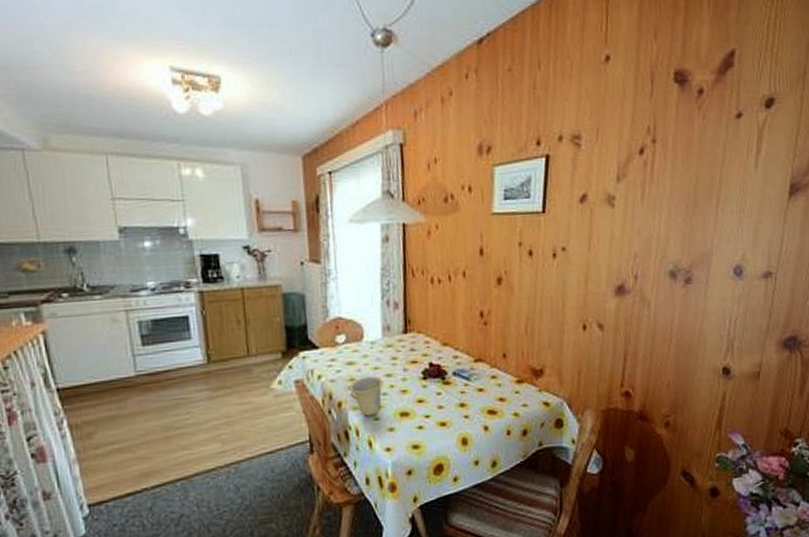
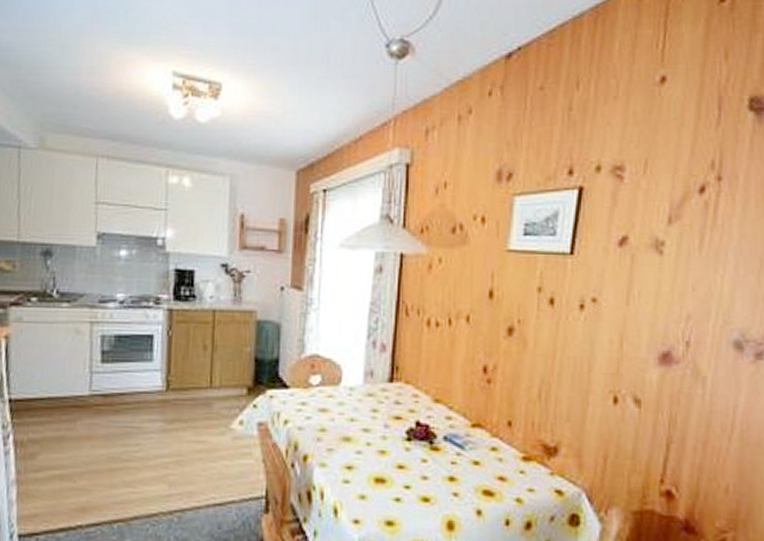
cup: present [348,376,383,416] -> none [317,428,359,477]

